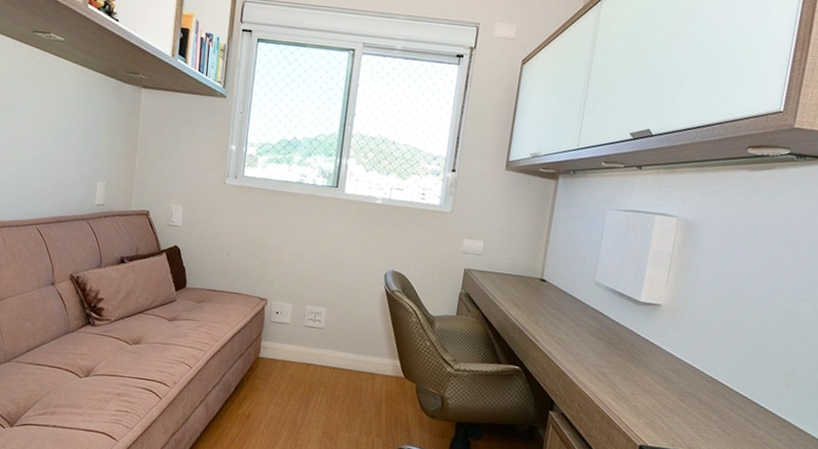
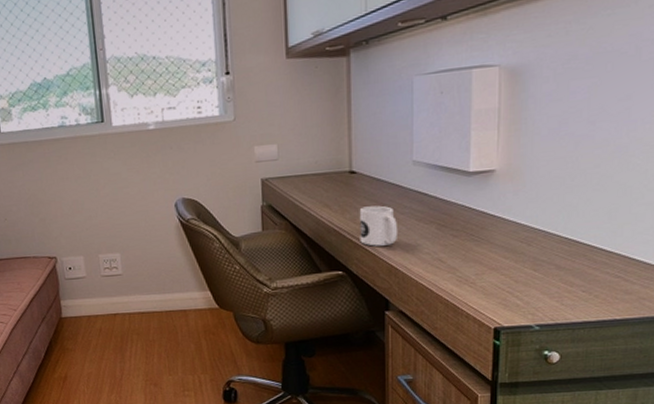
mug: none [539,312,573,352] -> present [359,205,399,246]

